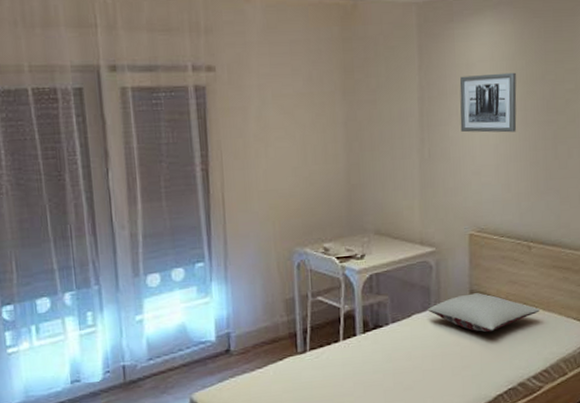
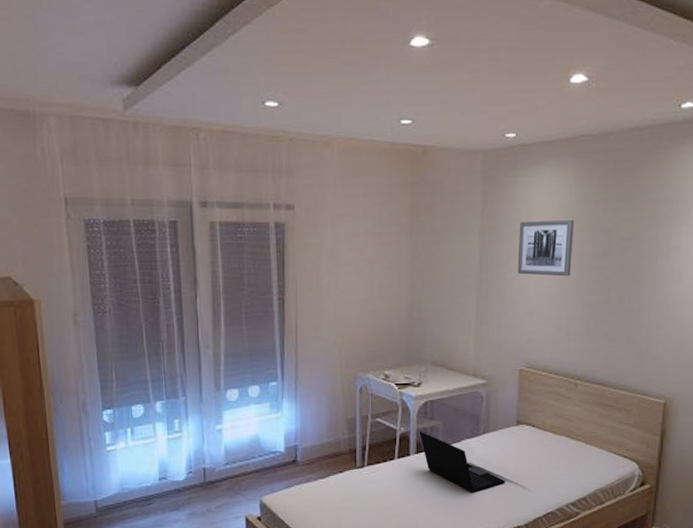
laptop: none [365,308,462,372] -> present [419,431,506,492]
pillow: present [427,293,540,332] -> none [476,424,582,460]

